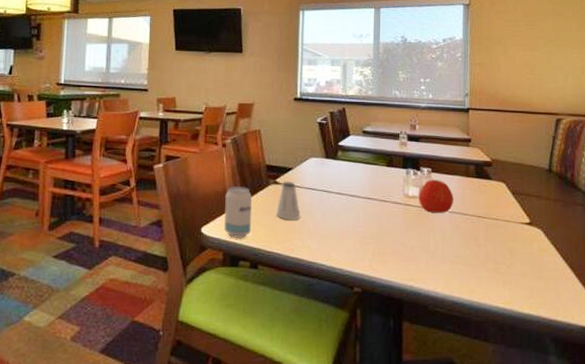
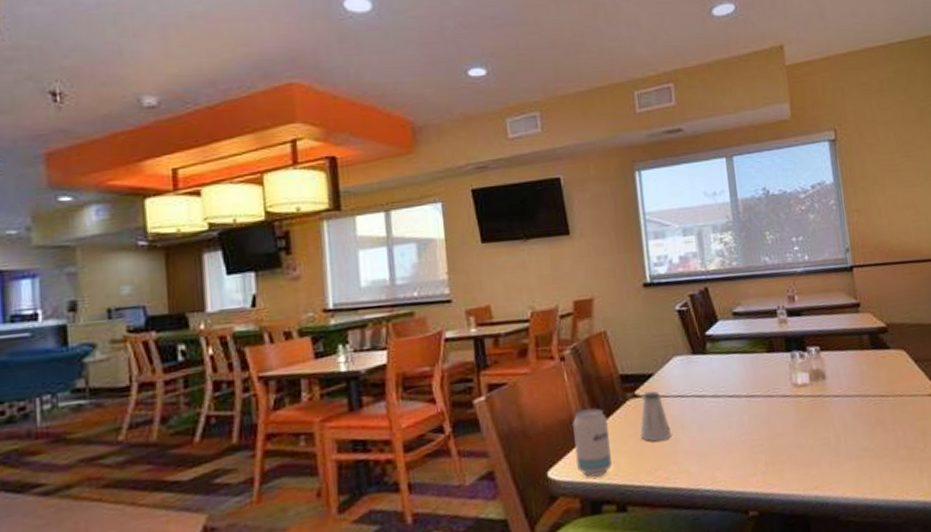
apple: present [418,180,454,213] -> none [809,359,851,401]

